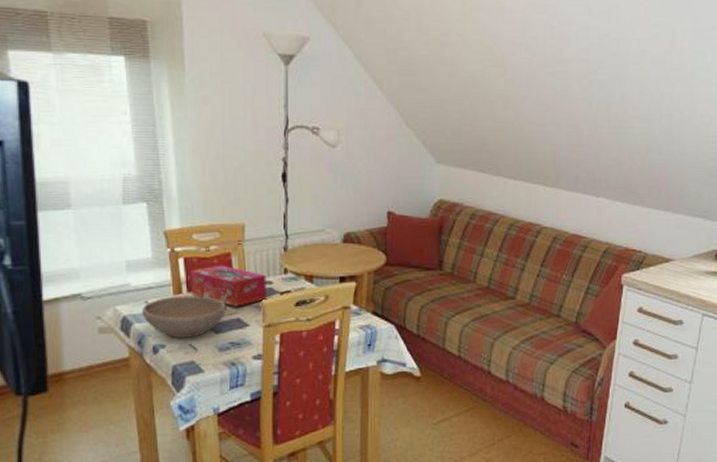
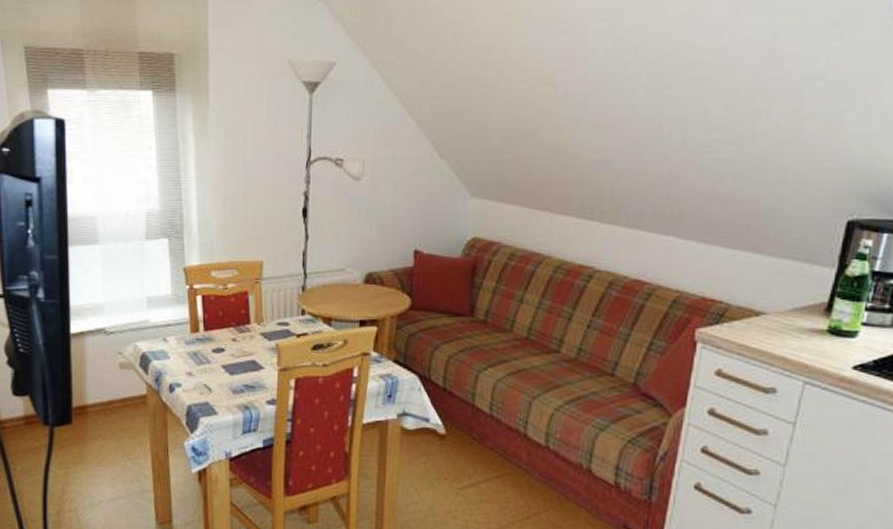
bowl: present [142,296,227,338] -> none [160,334,242,378]
tissue box: present [190,265,267,307] -> none [207,304,283,348]

